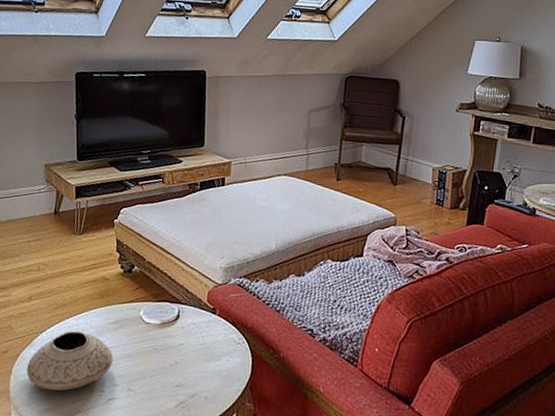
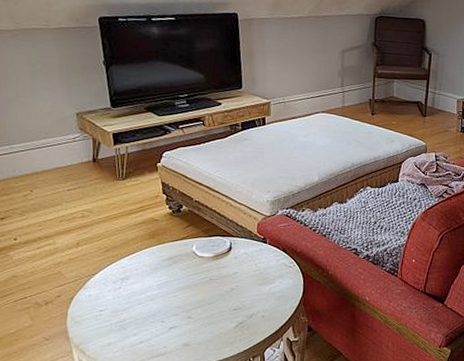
ceramic bowl: present [26,331,114,391] -> none [83,270,170,326]

